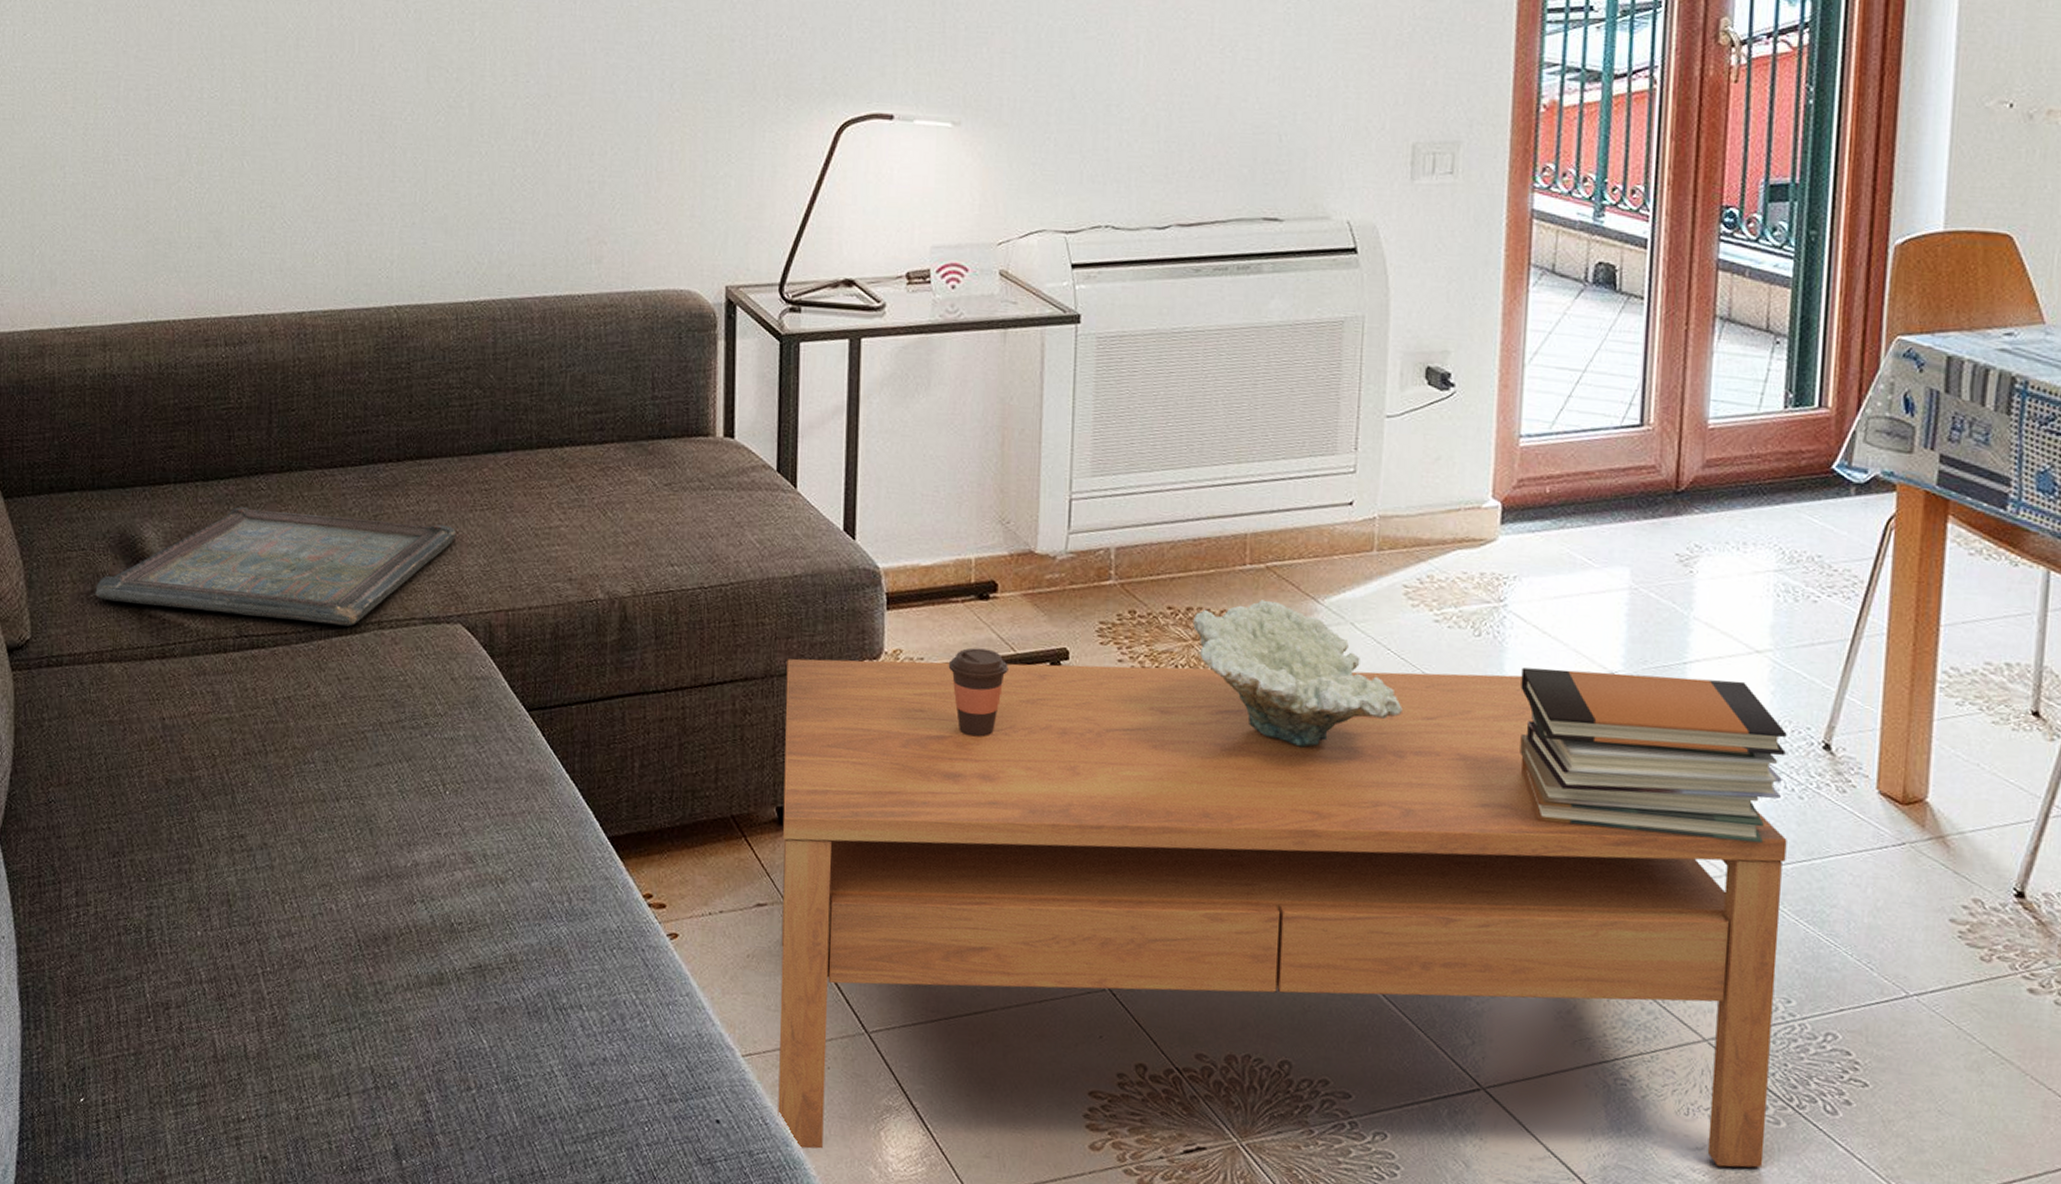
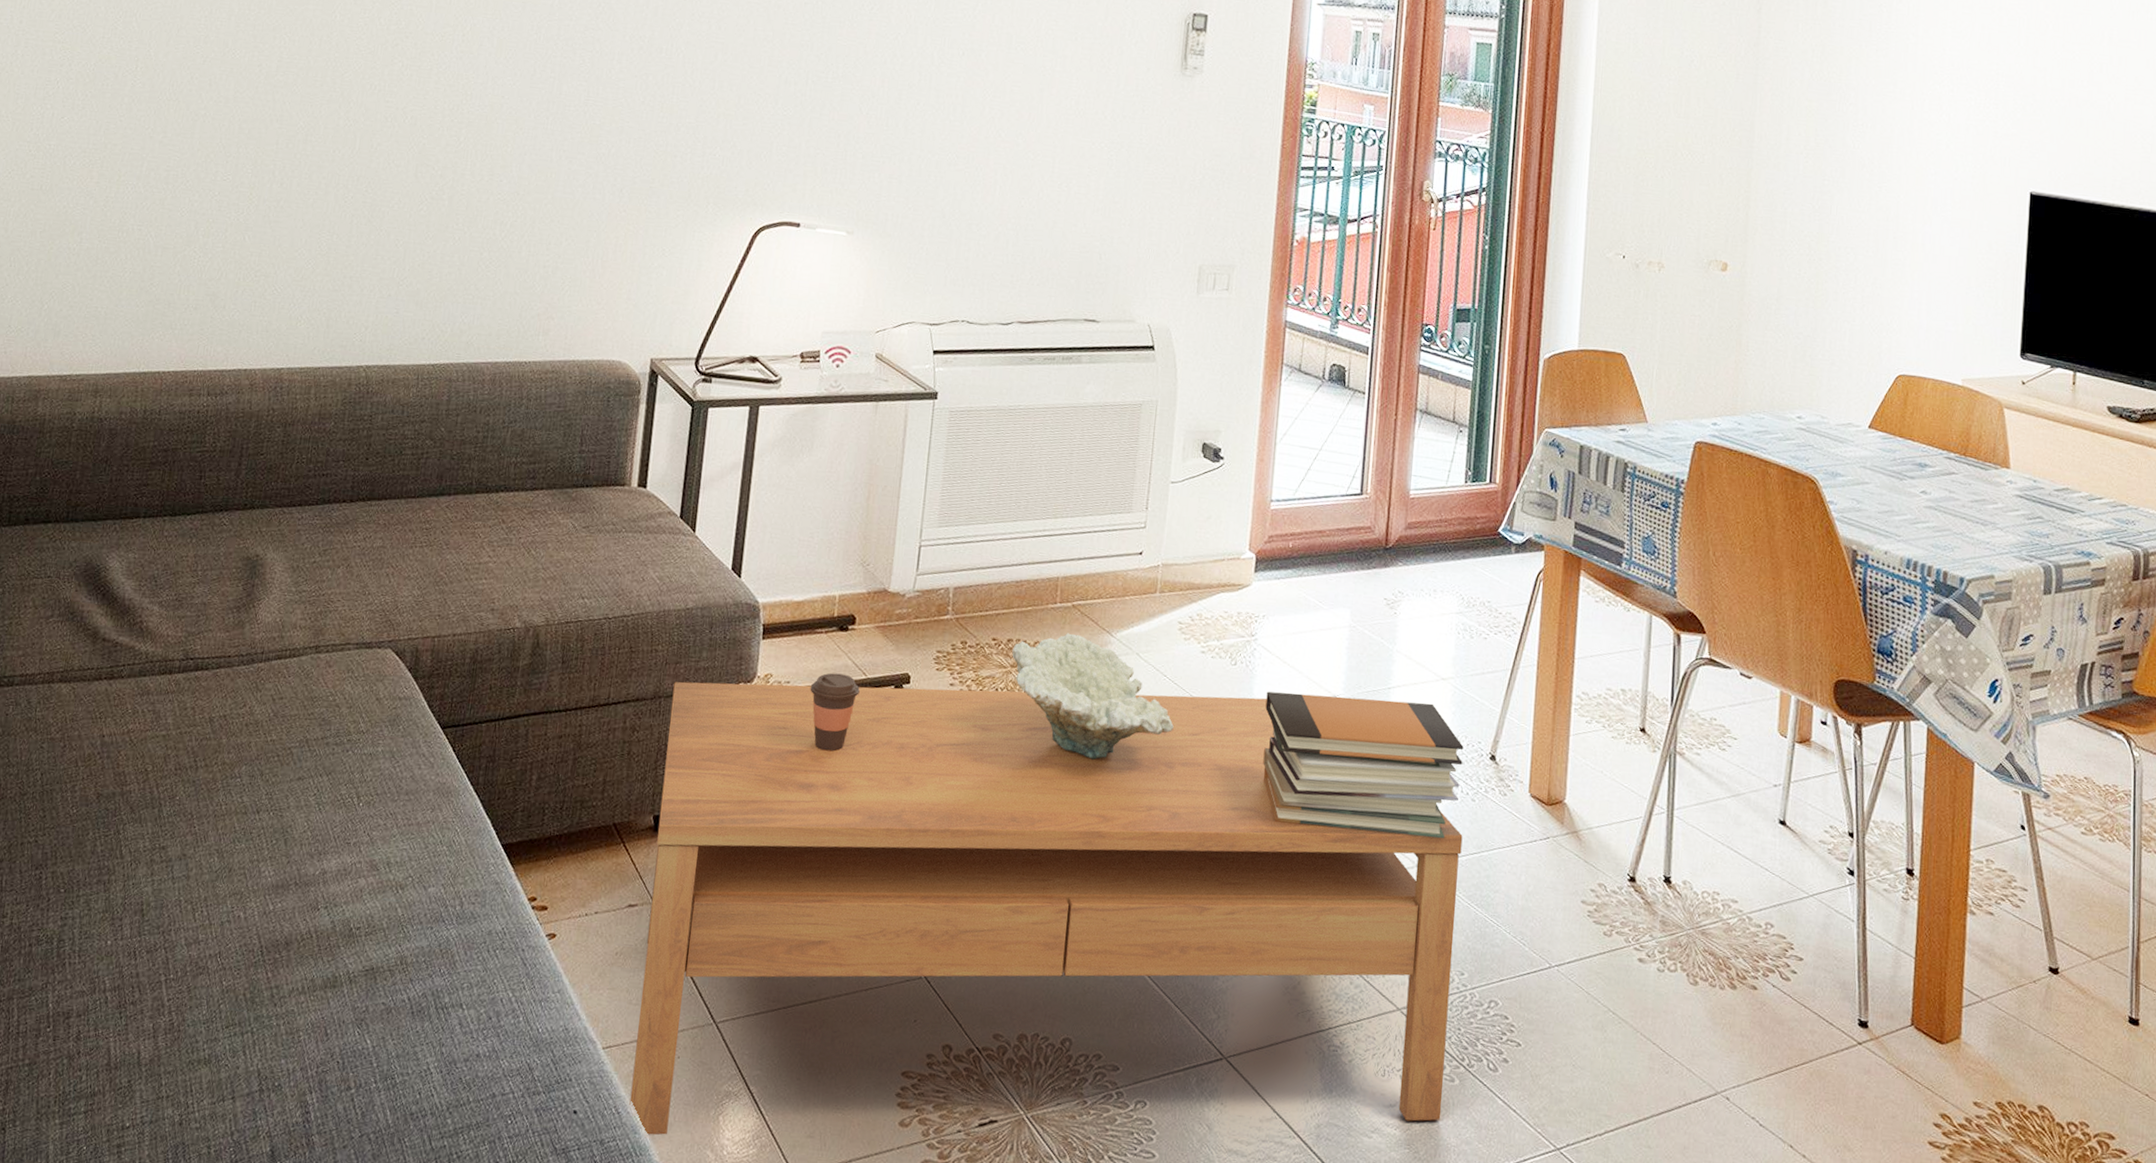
serving tray: present [95,506,456,627] -> none [54,539,396,651]

